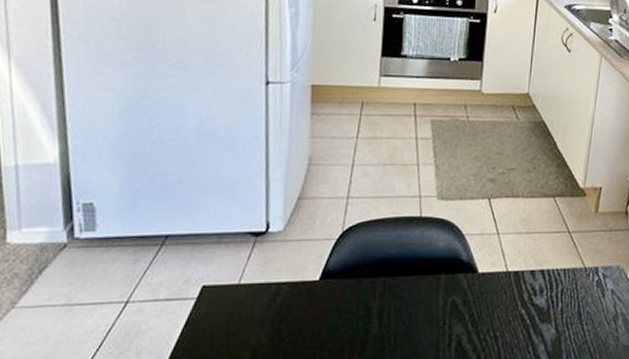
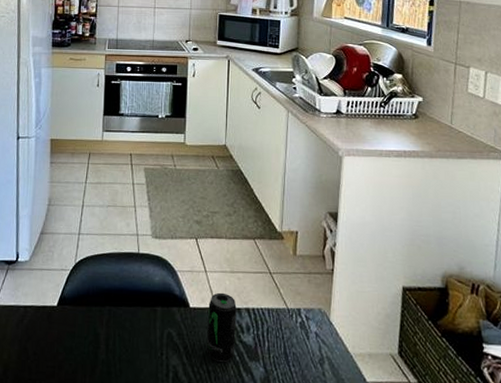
beverage can: none [495,255,530,328] -> present [207,292,237,363]

